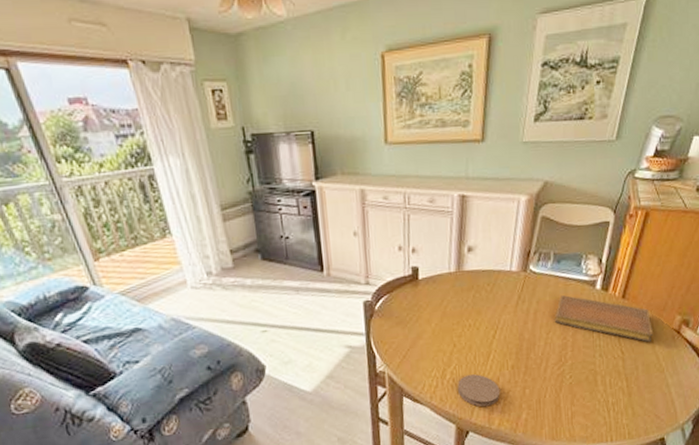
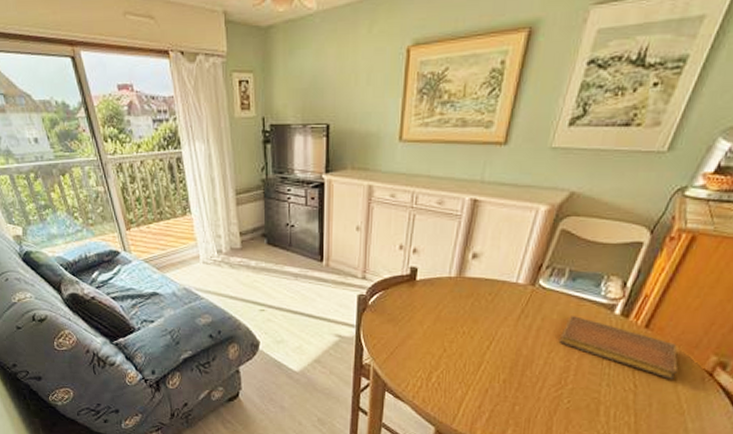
coaster: present [457,374,500,407] -> none [441,381,487,416]

